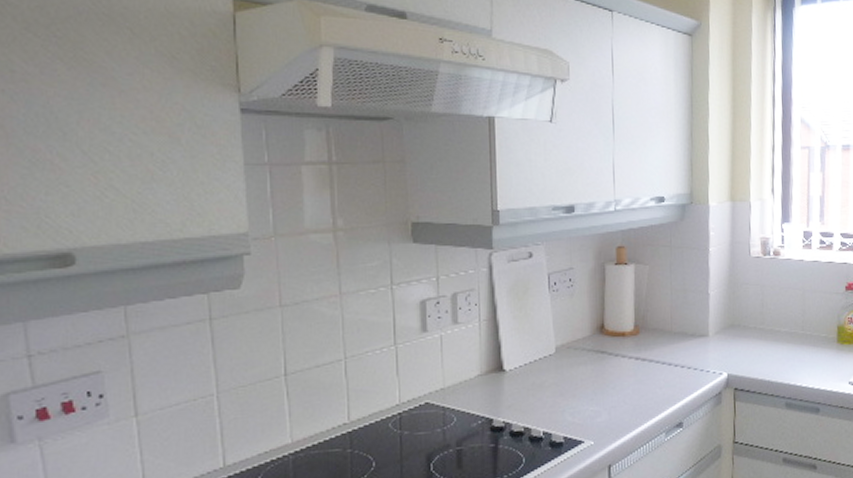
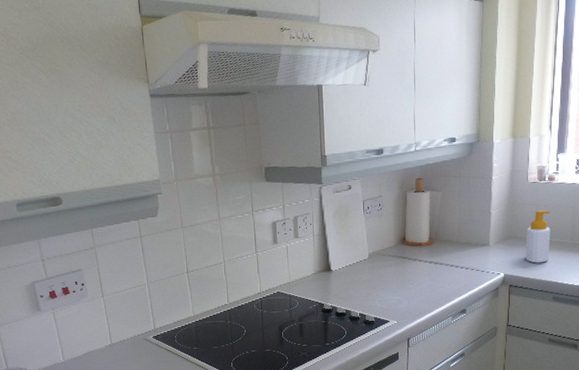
soap bottle: none [751,292,779,360] -> present [526,210,550,263]

